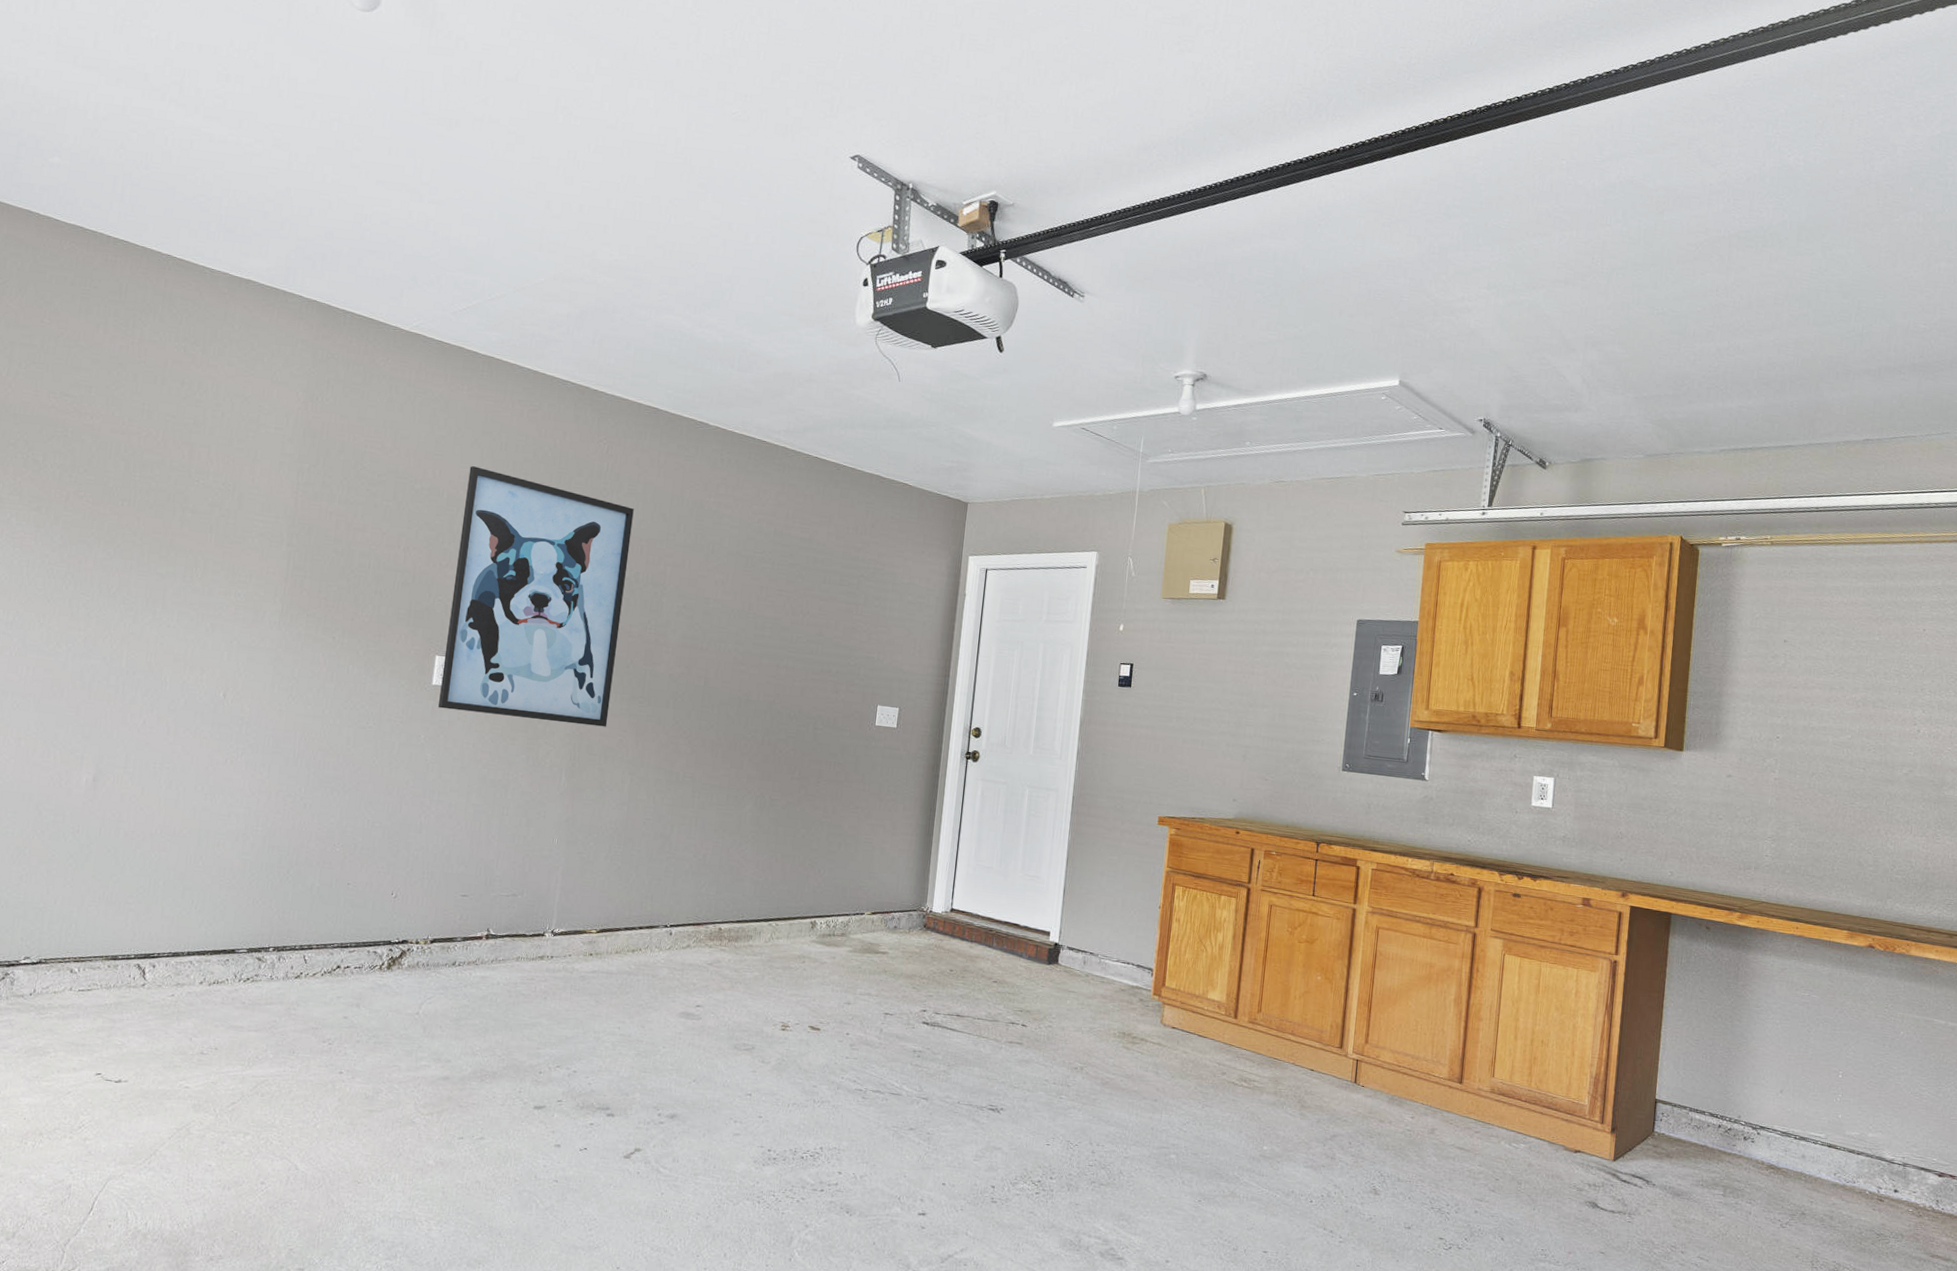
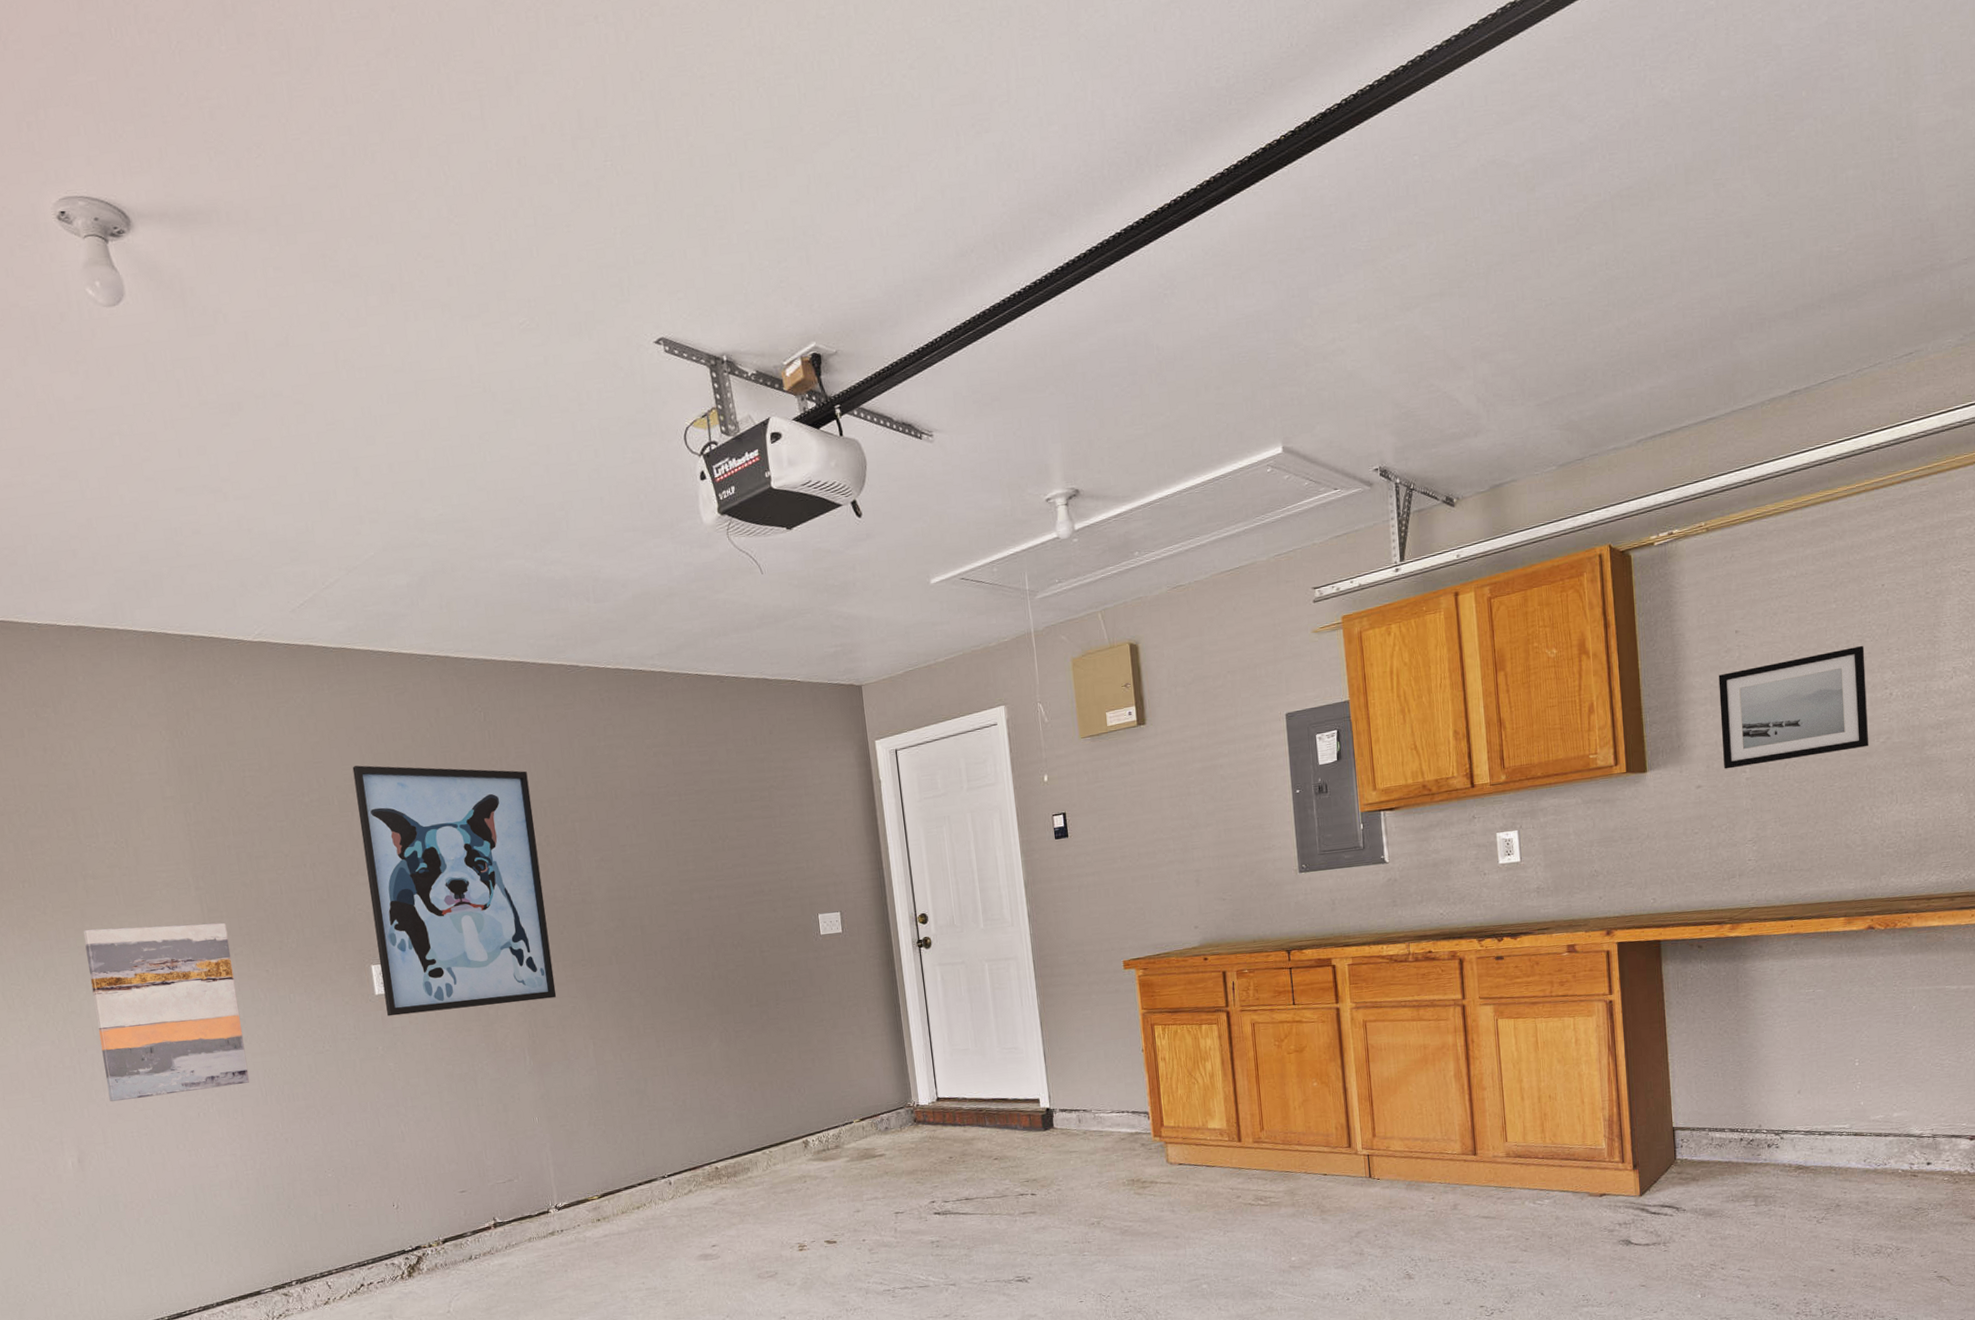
wall art: none [142,558,307,741] -> present [82,922,250,1102]
wall art: none [1755,676,1900,775] -> present [1718,645,1869,769]

